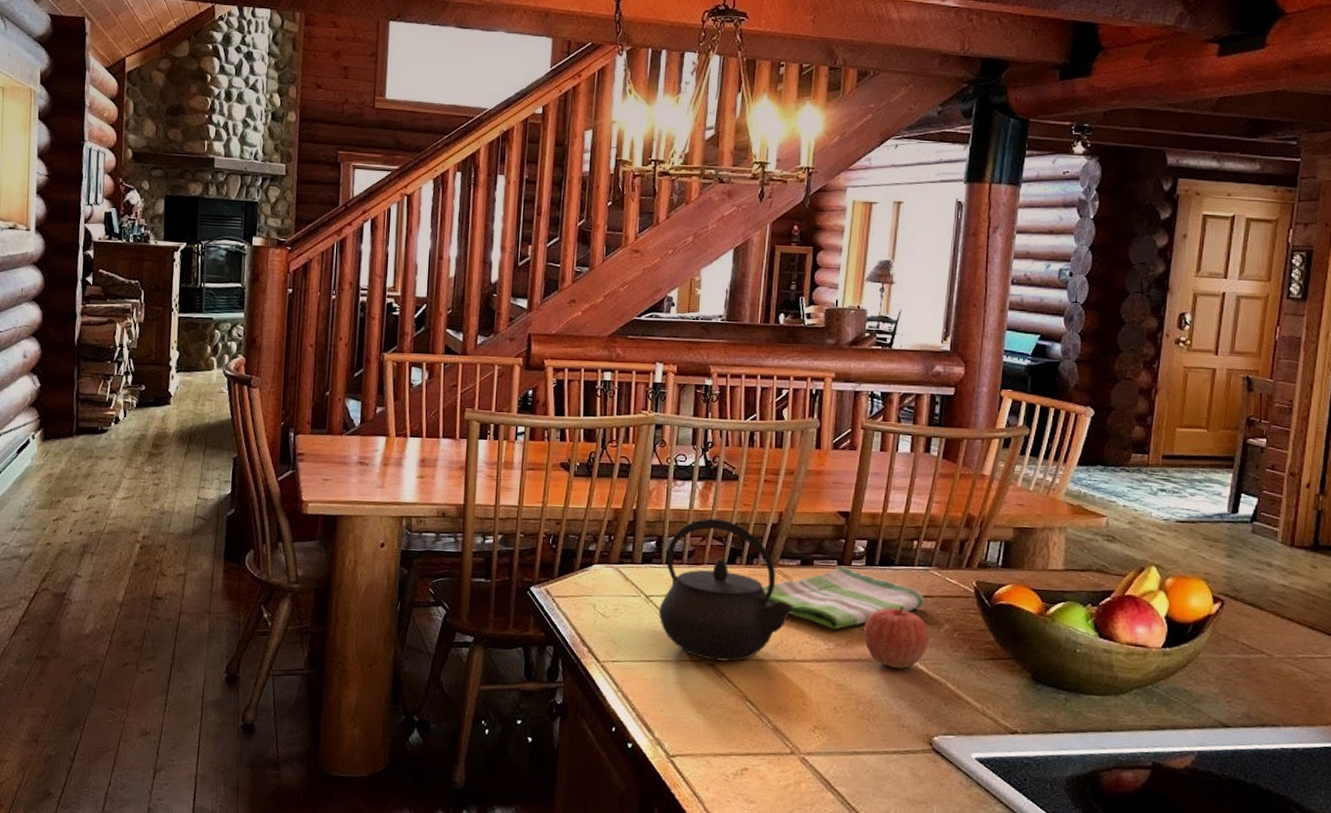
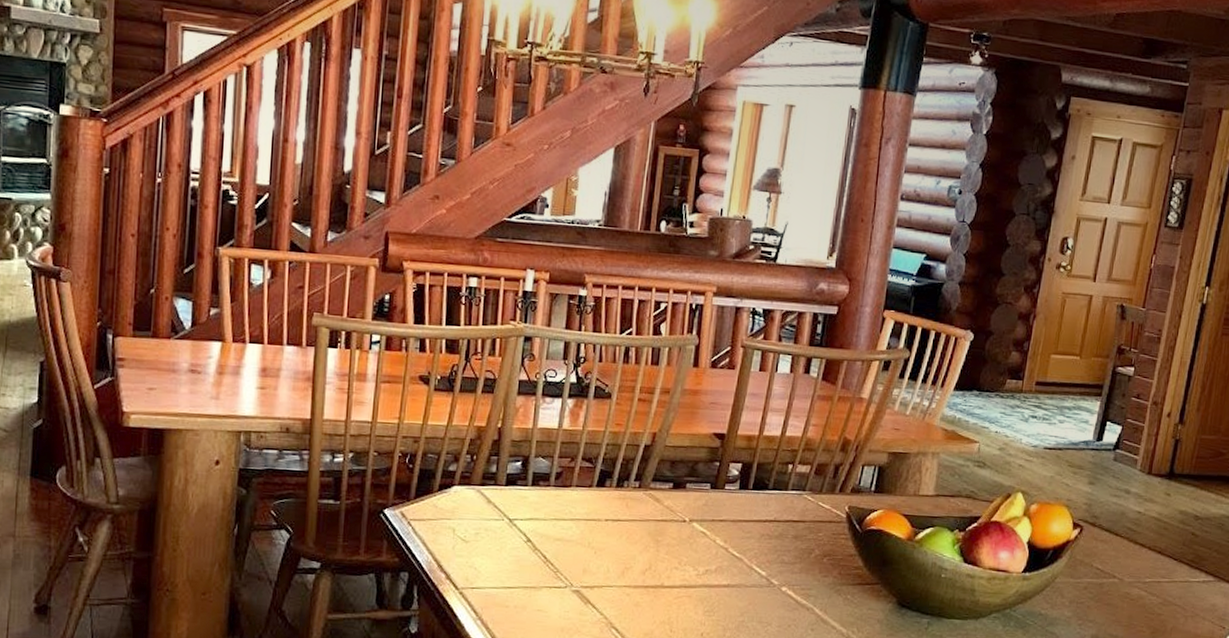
kettle: present [659,518,794,662] -> none [522,438,664,588]
dish towel: present [763,566,925,630] -> none [633,489,797,555]
apple: present [863,606,930,669] -> none [733,531,800,594]

